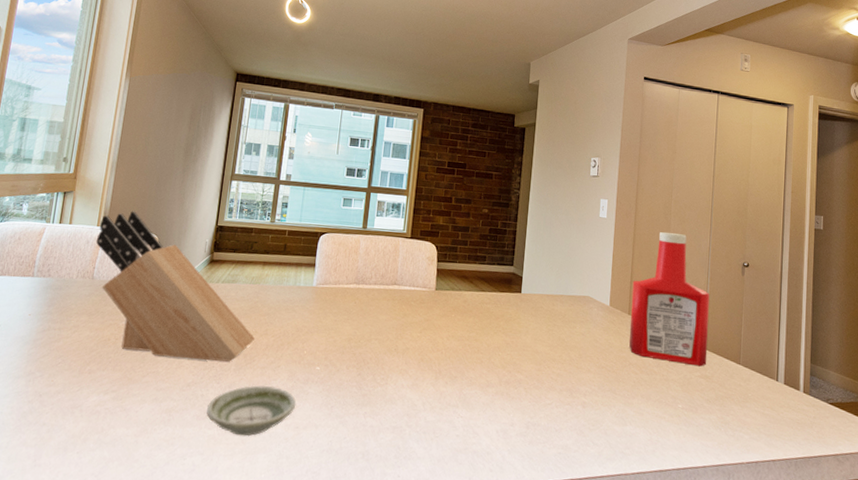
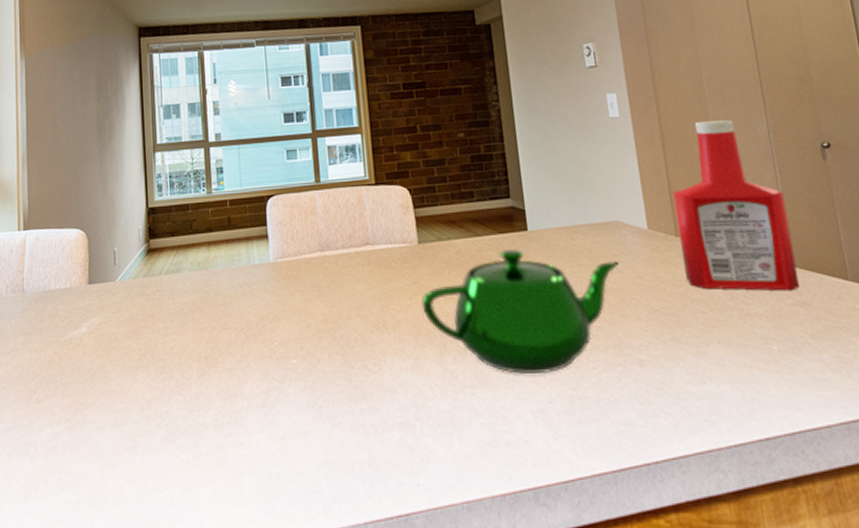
knife block: present [96,211,256,362] -> none [19,207,215,372]
saucer: present [206,385,296,437] -> none [174,390,277,456]
teapot: none [428,304,584,404] -> present [421,248,620,375]

